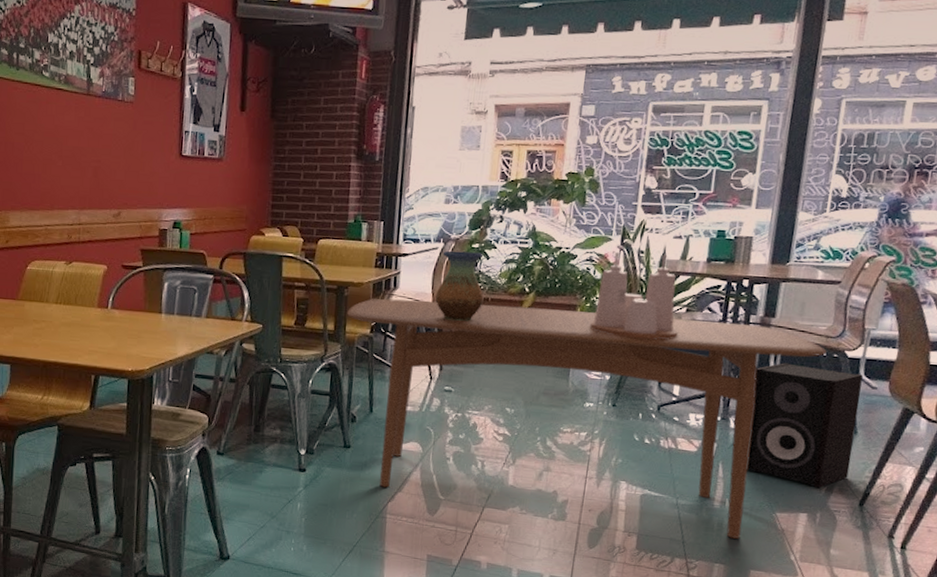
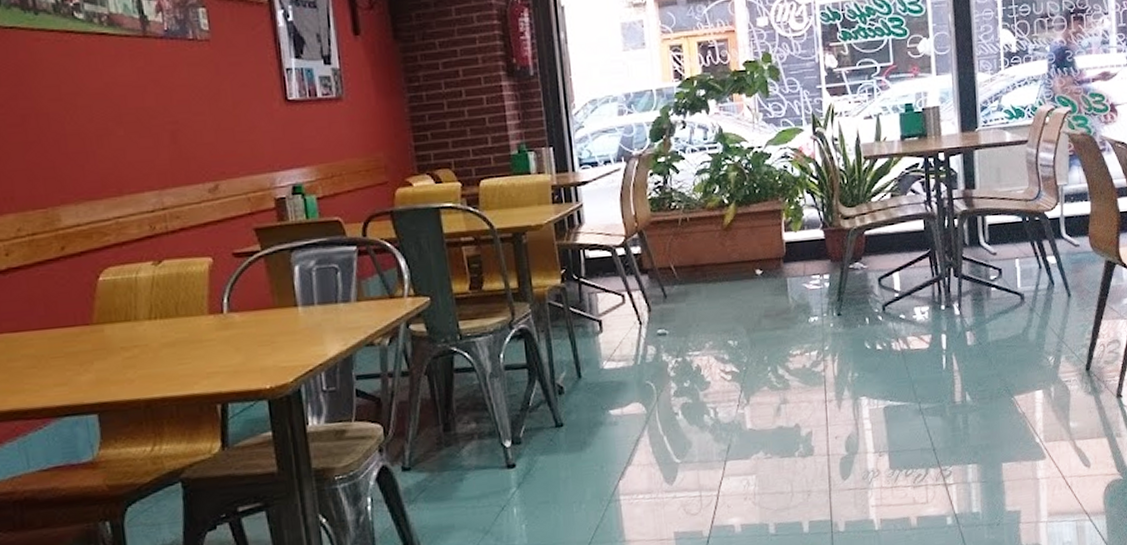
dining table: present [347,298,827,539] -> none [530,199,1029,465]
vase: present [435,250,484,322] -> none [627,167,682,252]
condiment set: present [590,251,678,340] -> none [799,137,887,237]
speaker: present [746,362,863,489] -> none [967,233,1071,362]

